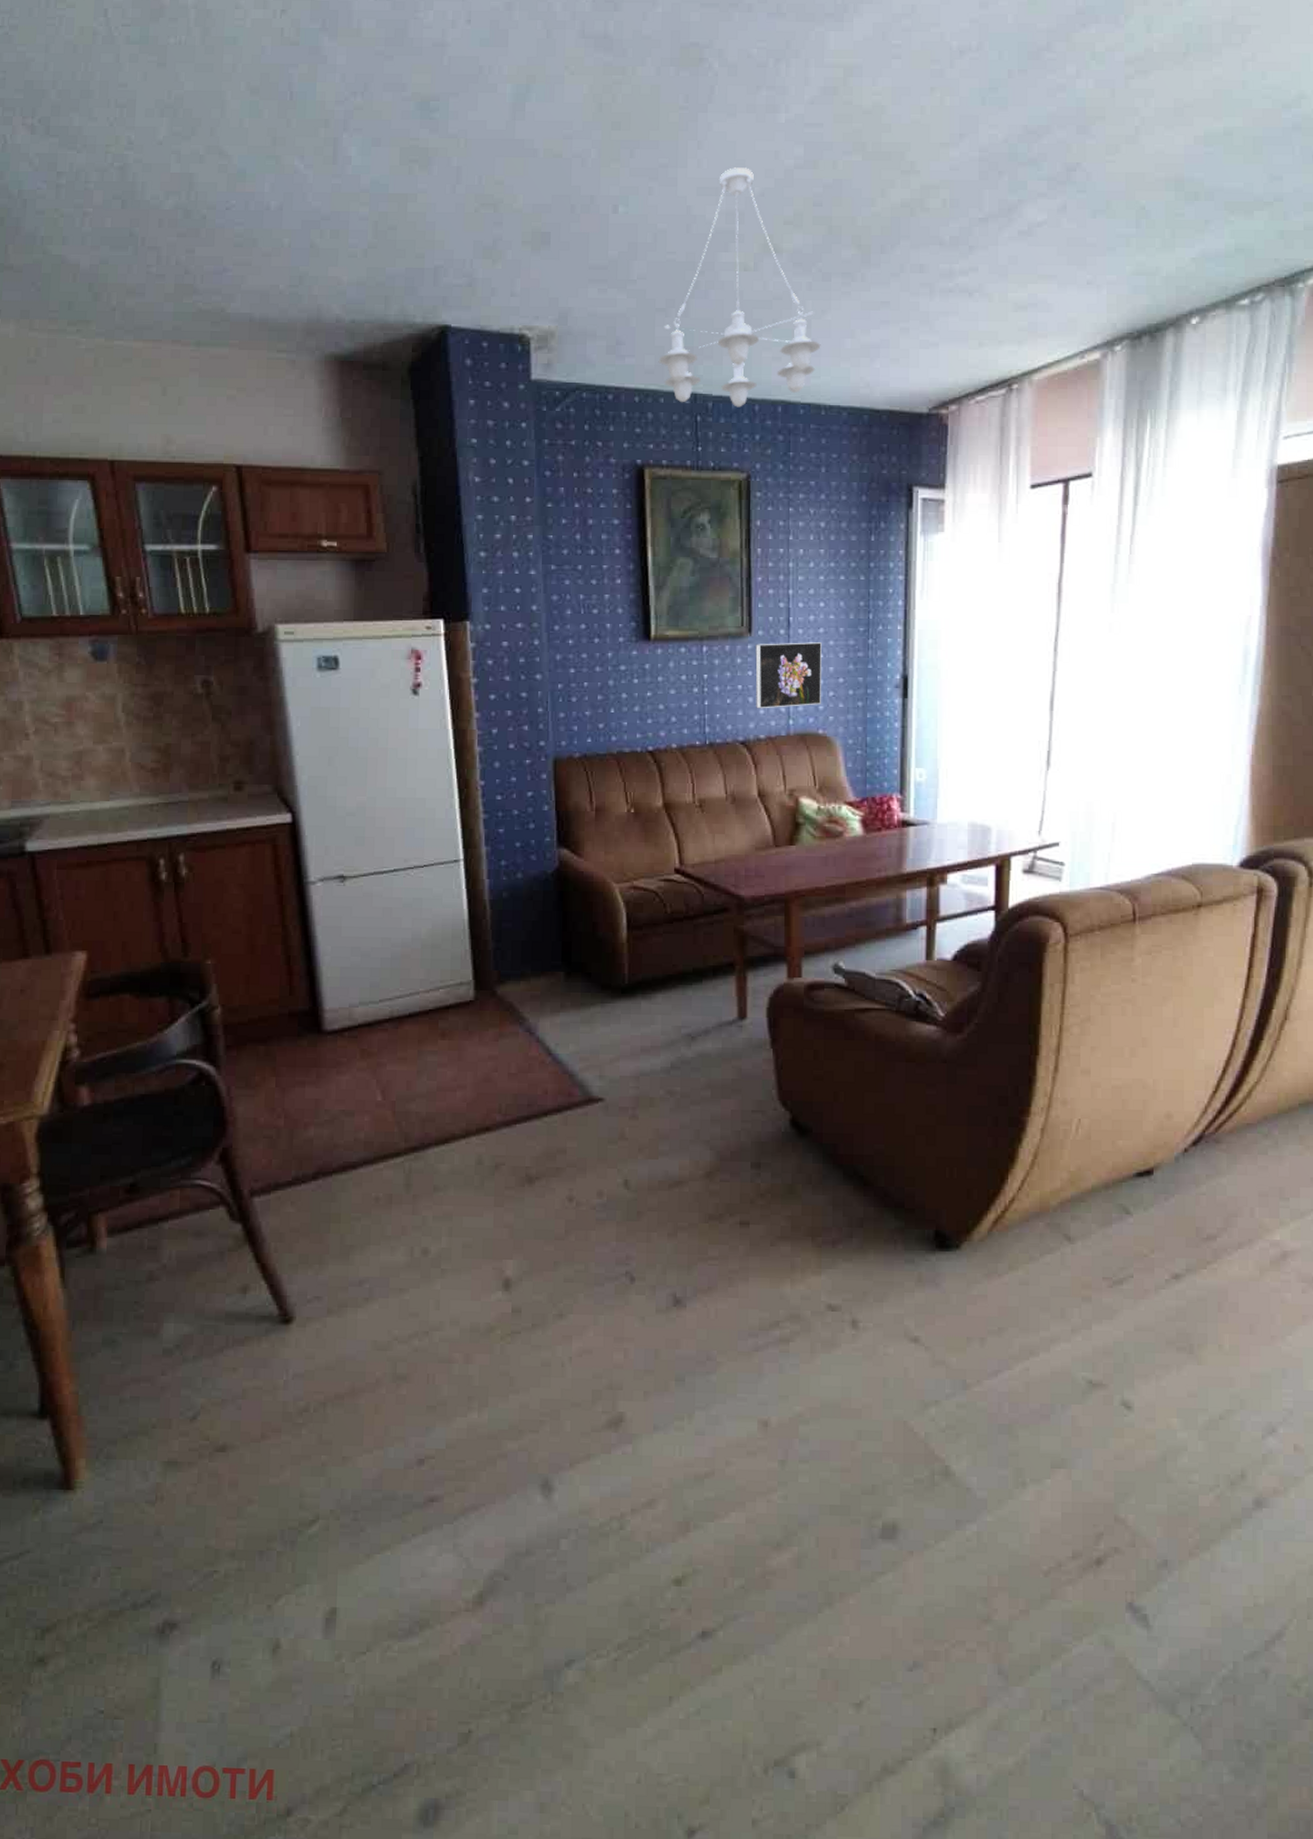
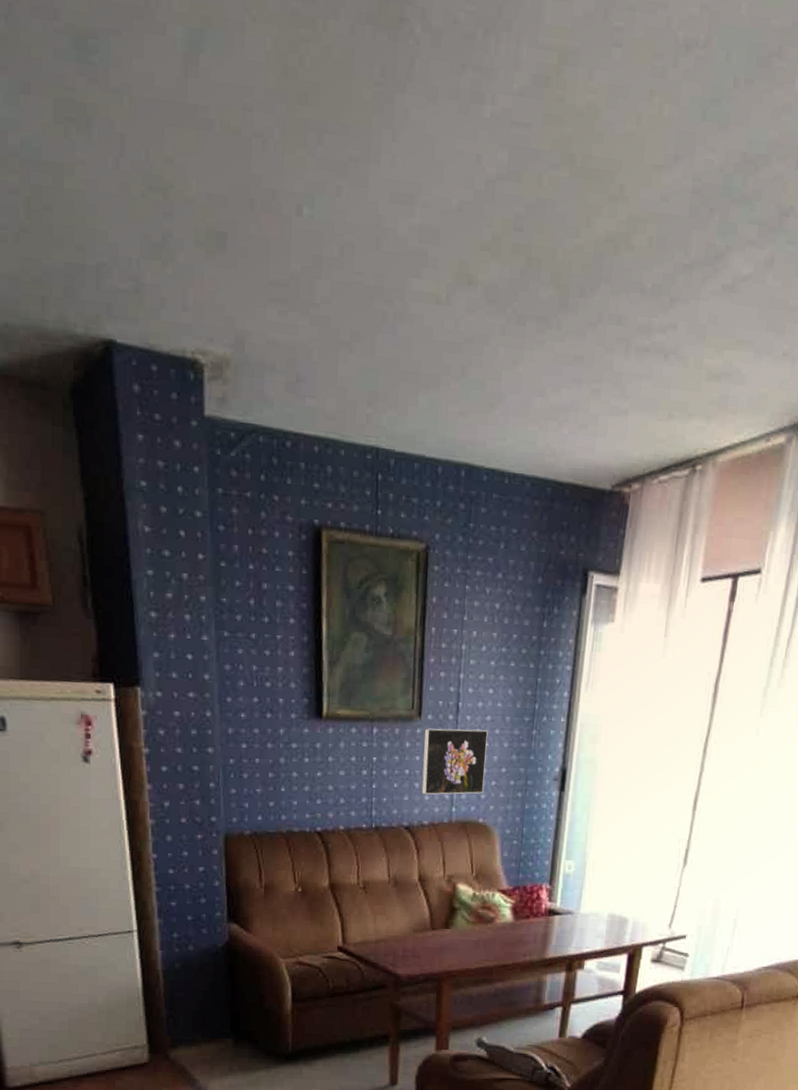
chandelier: present [658,167,821,407] -> none [340,170,510,468]

